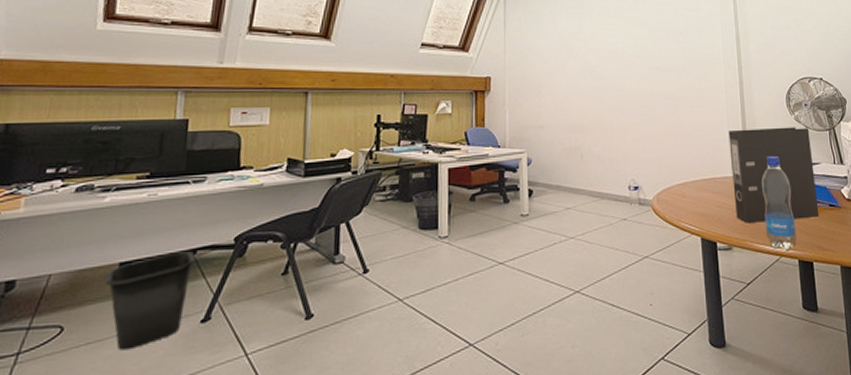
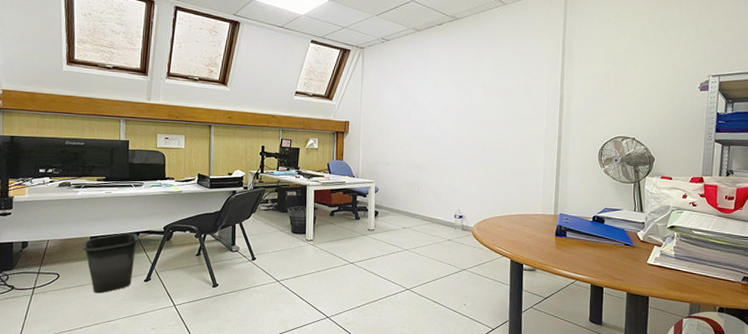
binder: present [728,127,820,223] -> none [542,177,616,254]
bottle: present [761,155,797,251] -> none [566,200,593,277]

